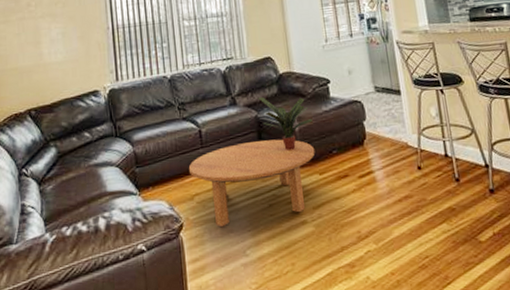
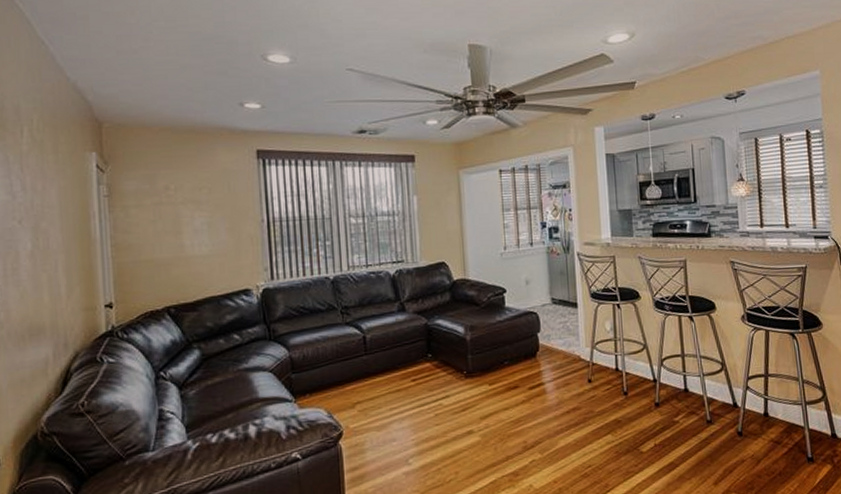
coffee table: present [188,139,315,228] -> none [350,348,486,436]
potted plant: present [257,96,313,150] -> none [428,303,485,360]

